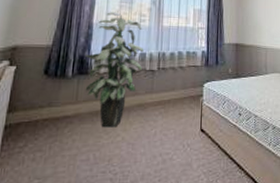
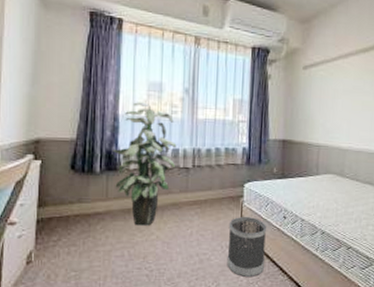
wastebasket: none [188,114,225,176] -> present [227,216,267,278]

